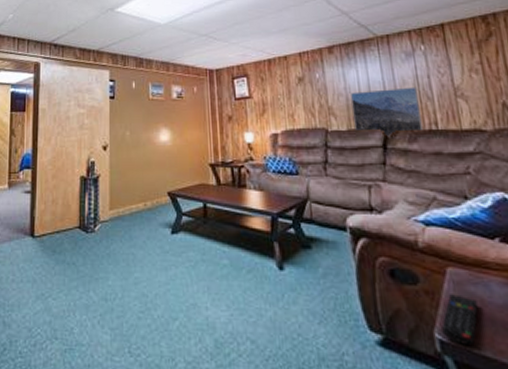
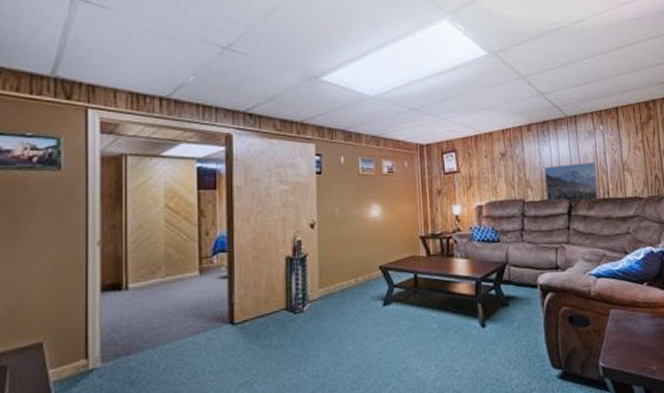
remote control: present [440,294,478,345] -> none [603,330,630,368]

